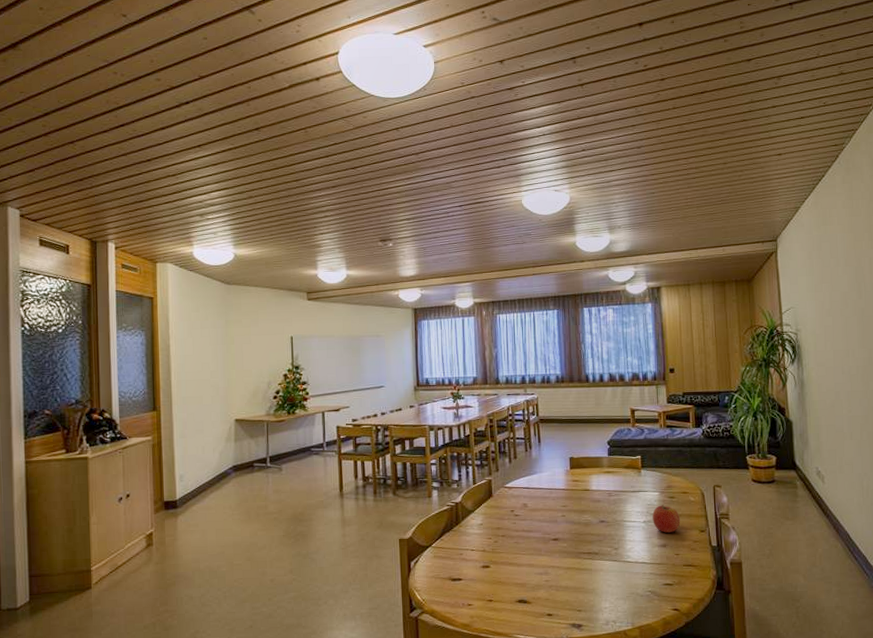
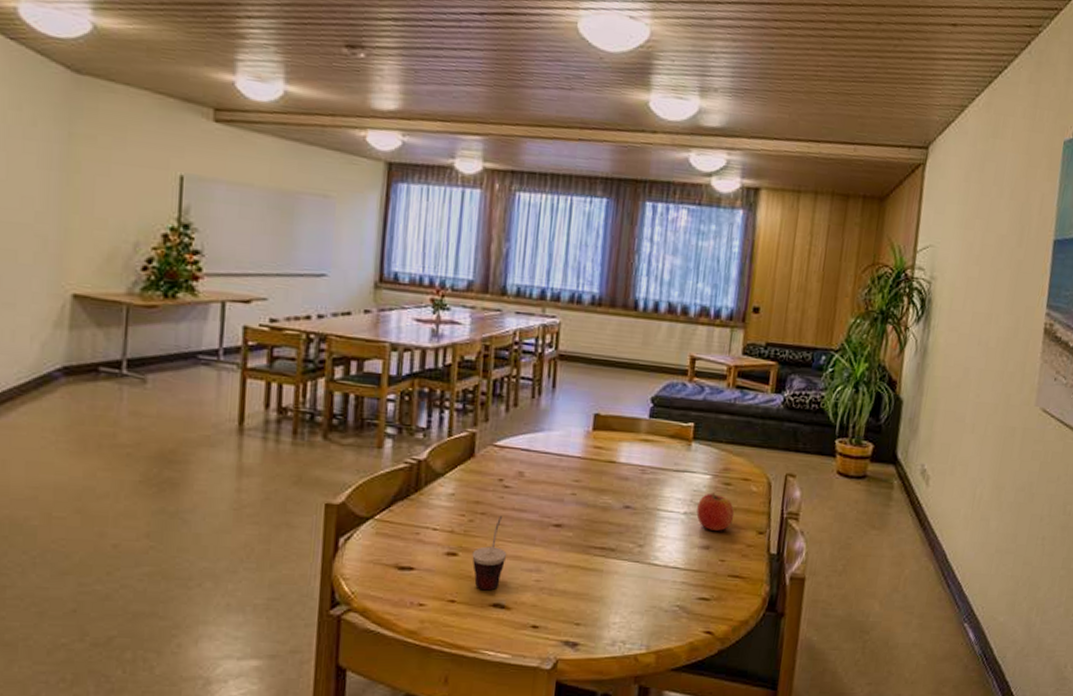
cup: none [500,536,524,591] -> present [472,515,507,591]

